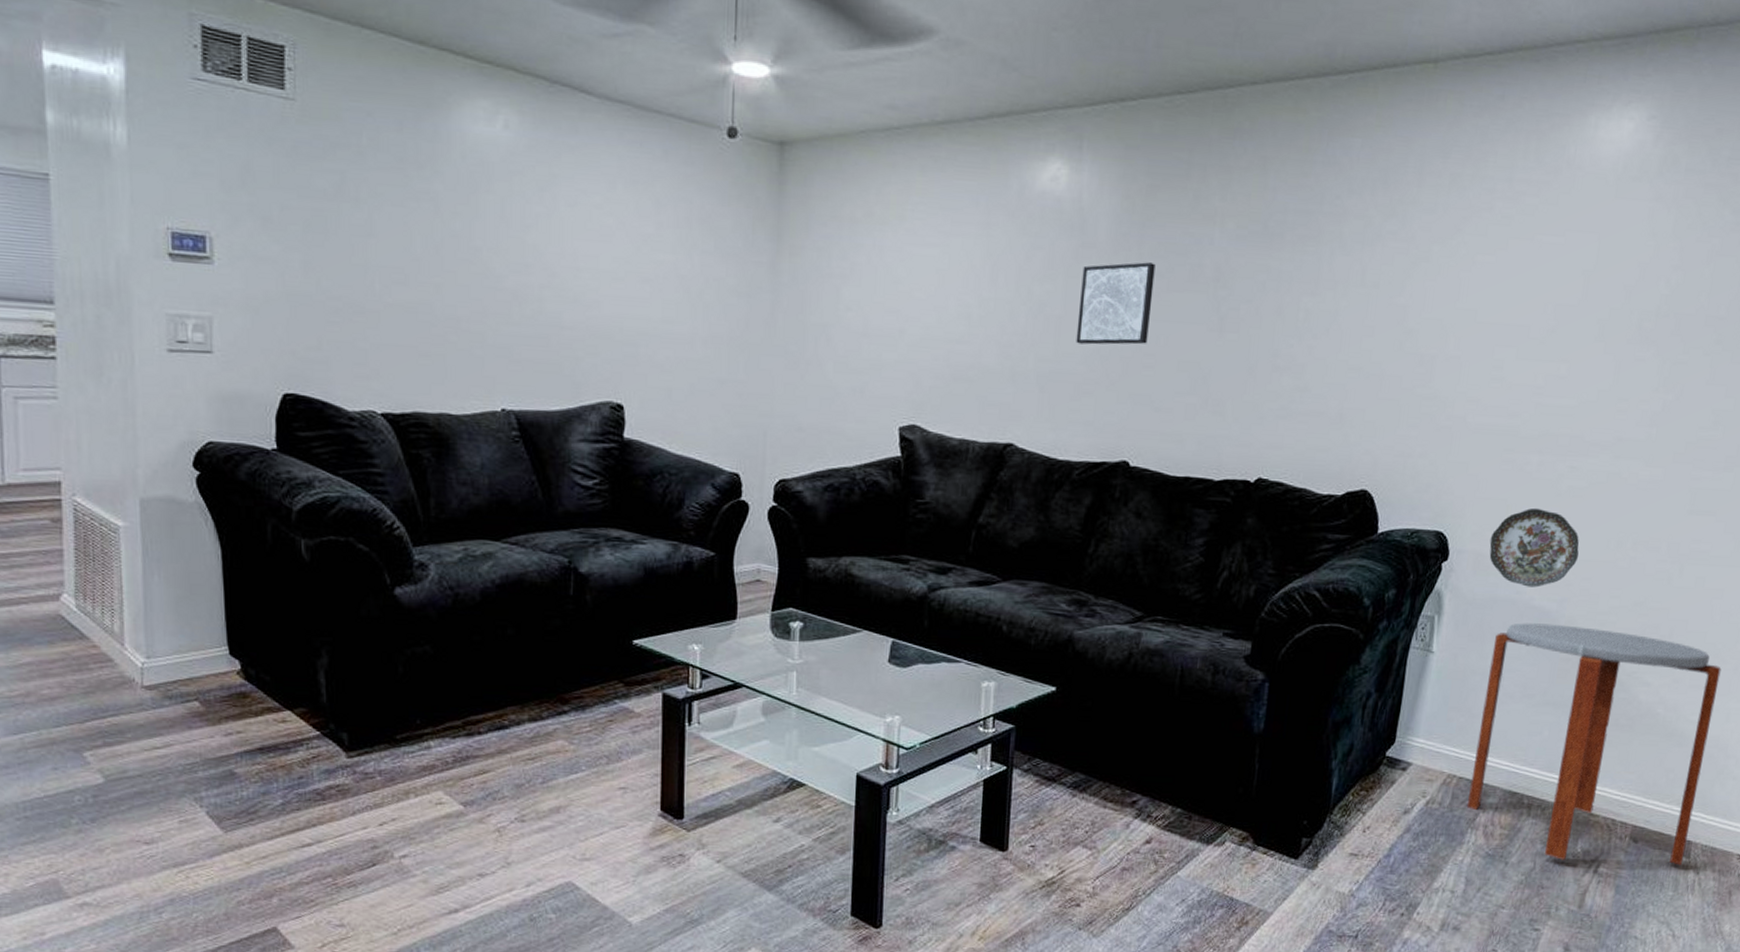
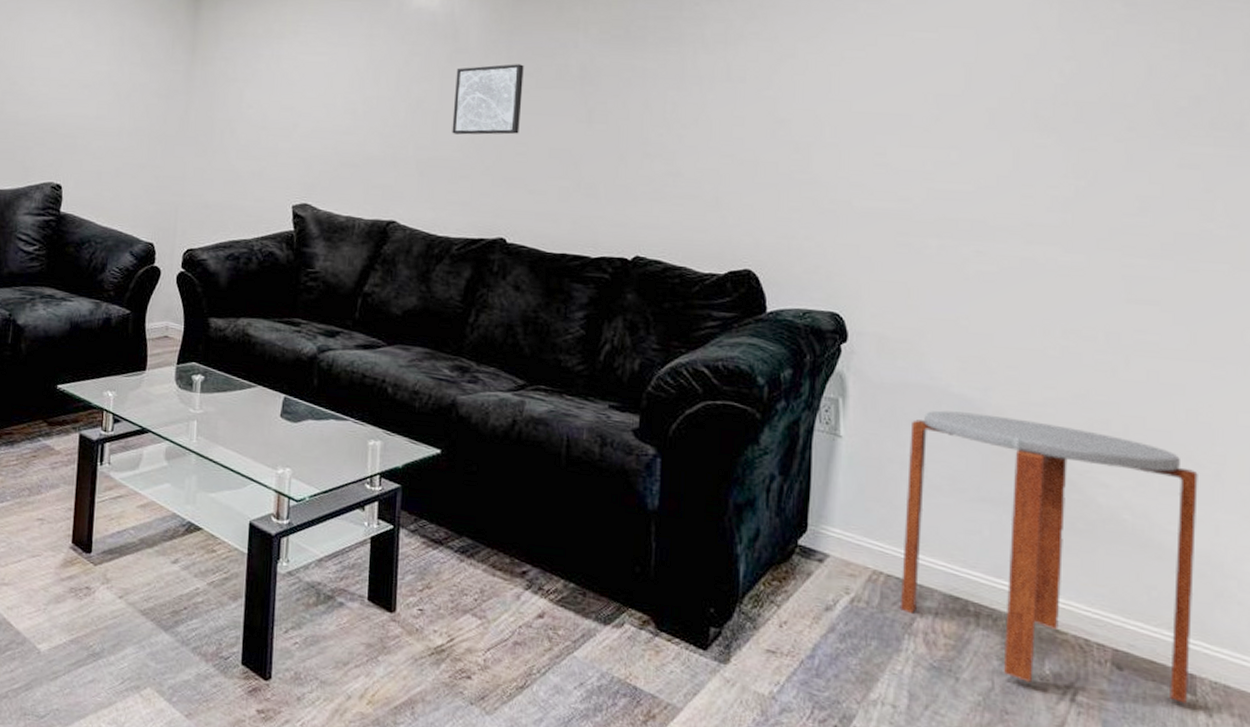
decorative plate: present [1489,507,1579,588] -> none [893,291,998,374]

